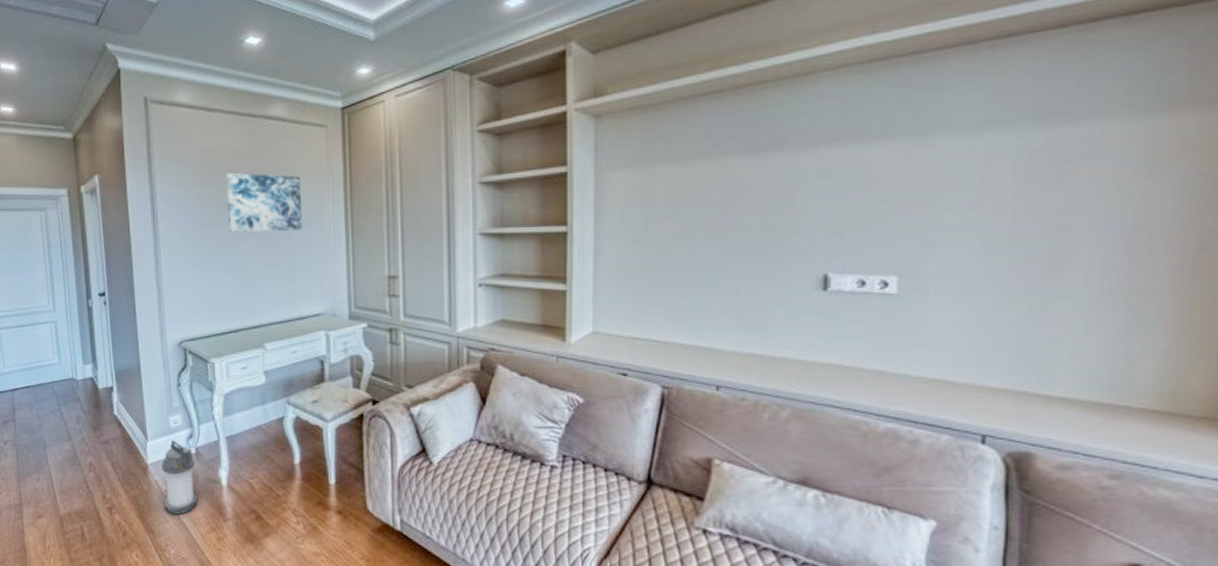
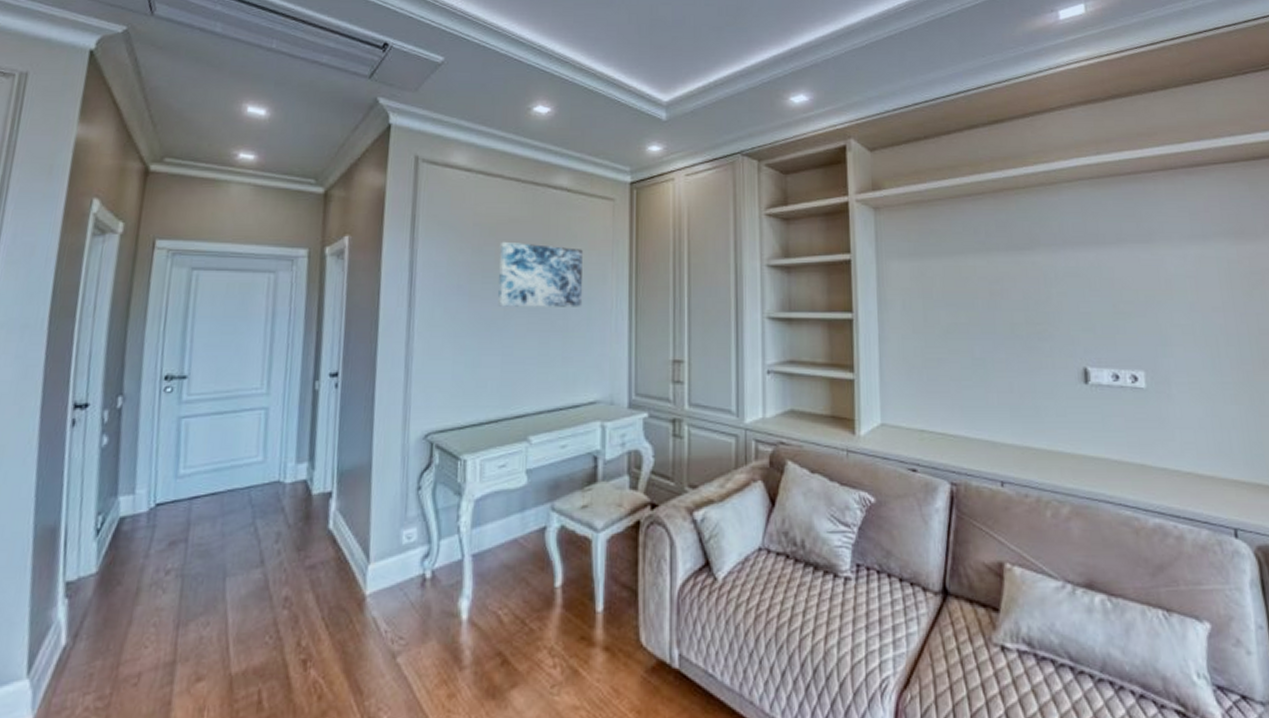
lantern: present [162,439,197,515] -> none [380,560,430,664]

